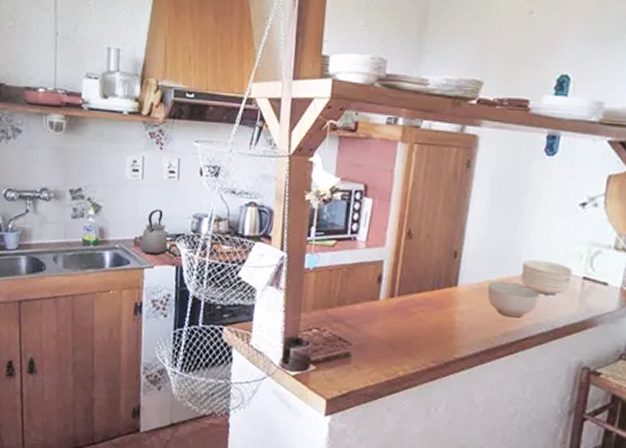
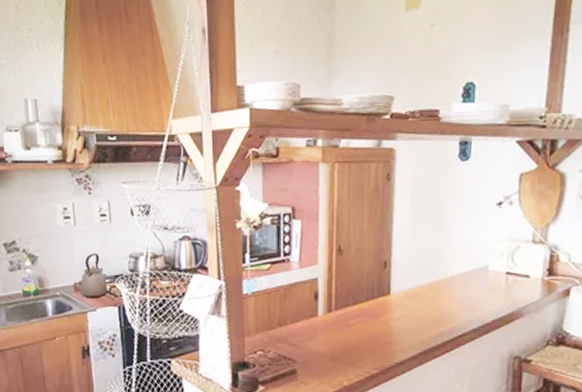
bowl: present [487,281,540,318] -> none [419,286,467,318]
bowl: present [520,259,572,296] -> none [447,261,495,293]

